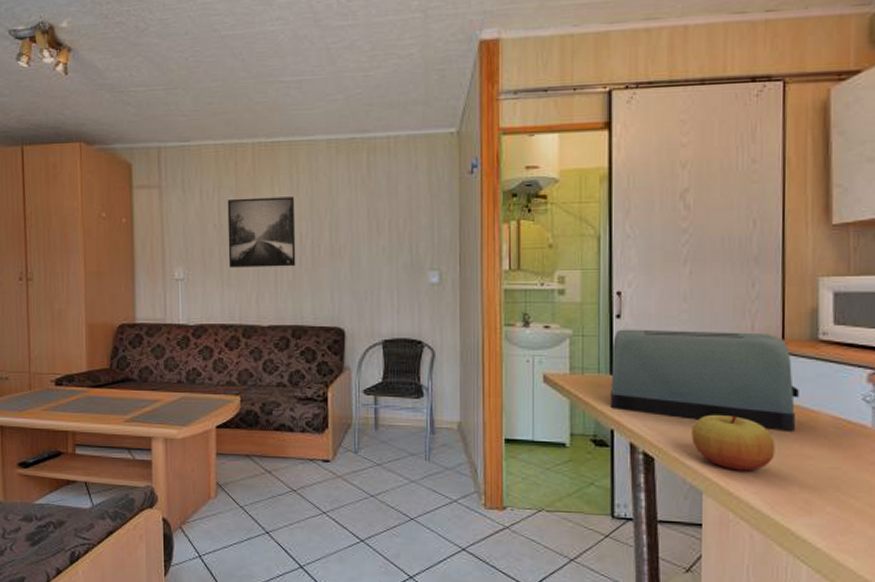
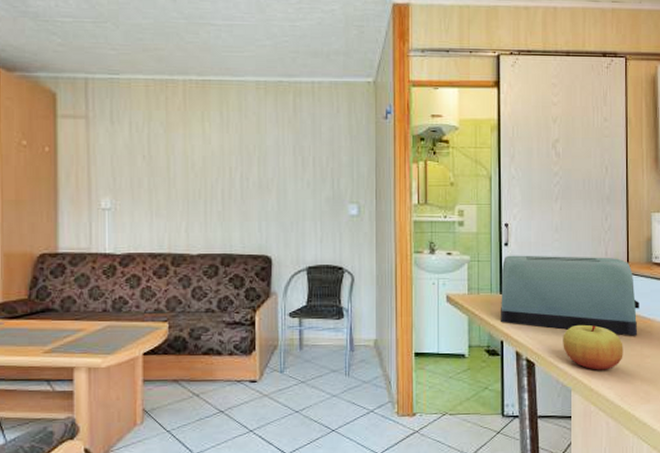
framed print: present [227,196,296,268] -> none [157,132,225,198]

